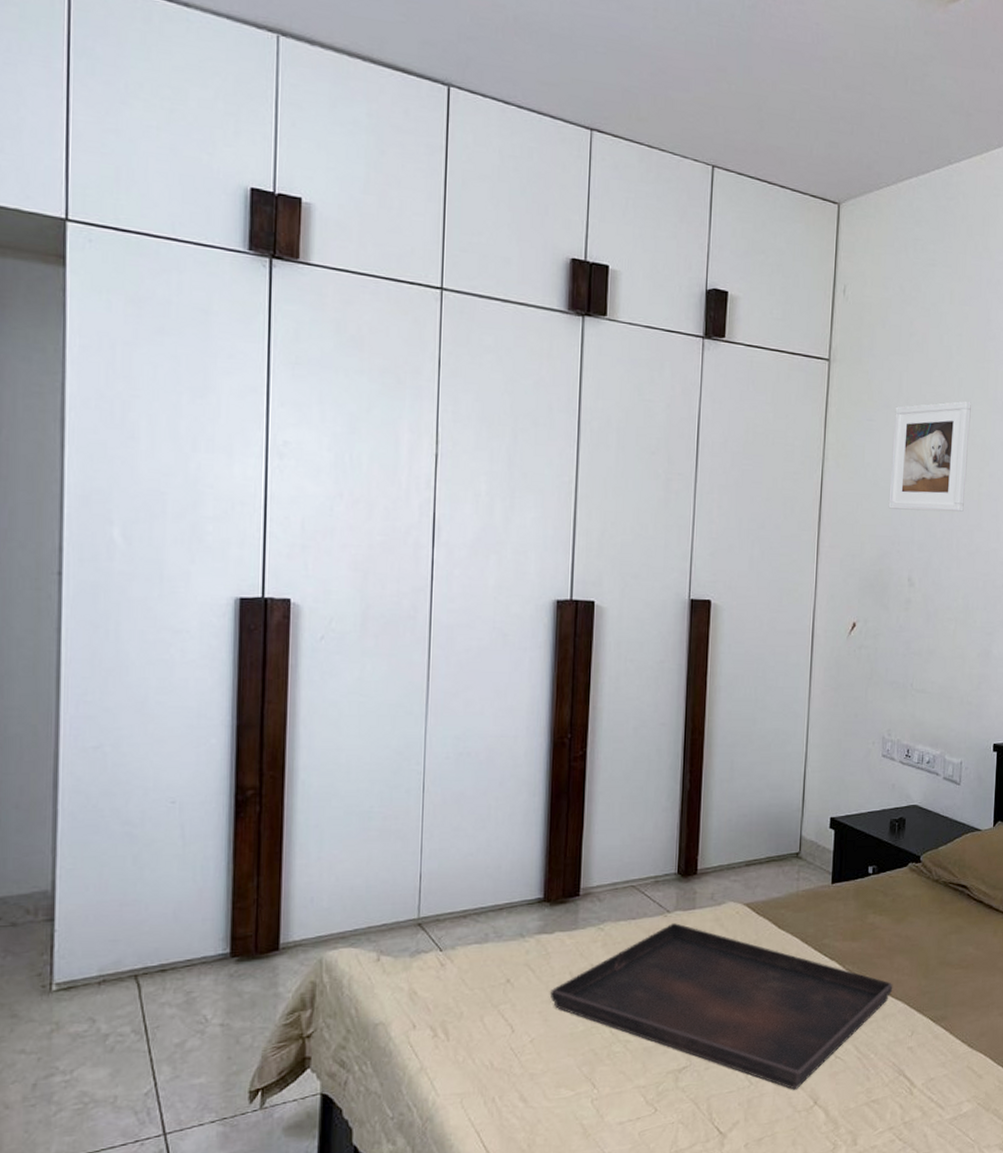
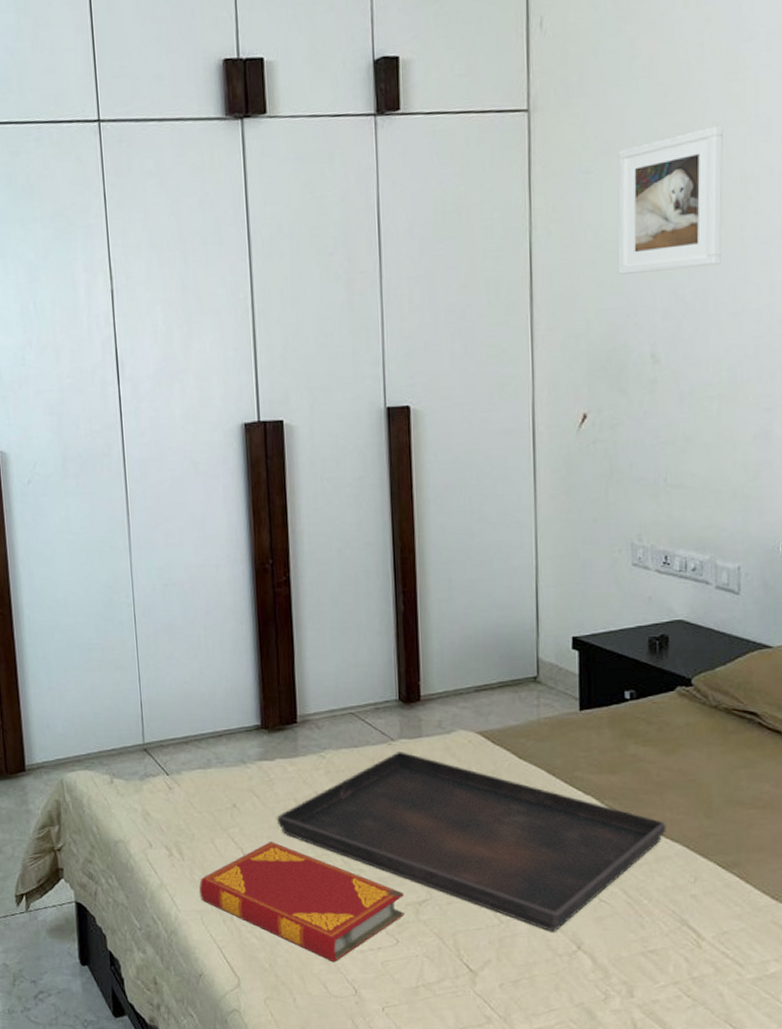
hardback book: none [462,1016,666,1137] -> present [199,842,405,963]

